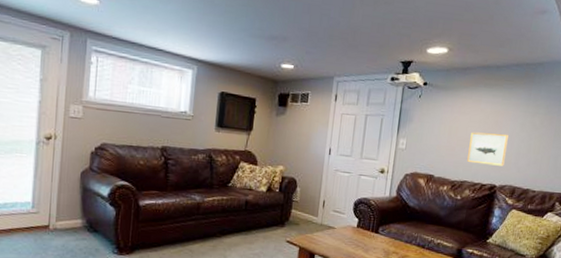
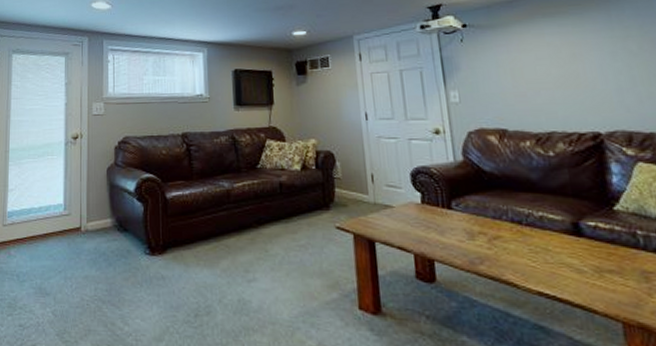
wall art: present [467,132,510,166] -> none [542,67,604,109]

